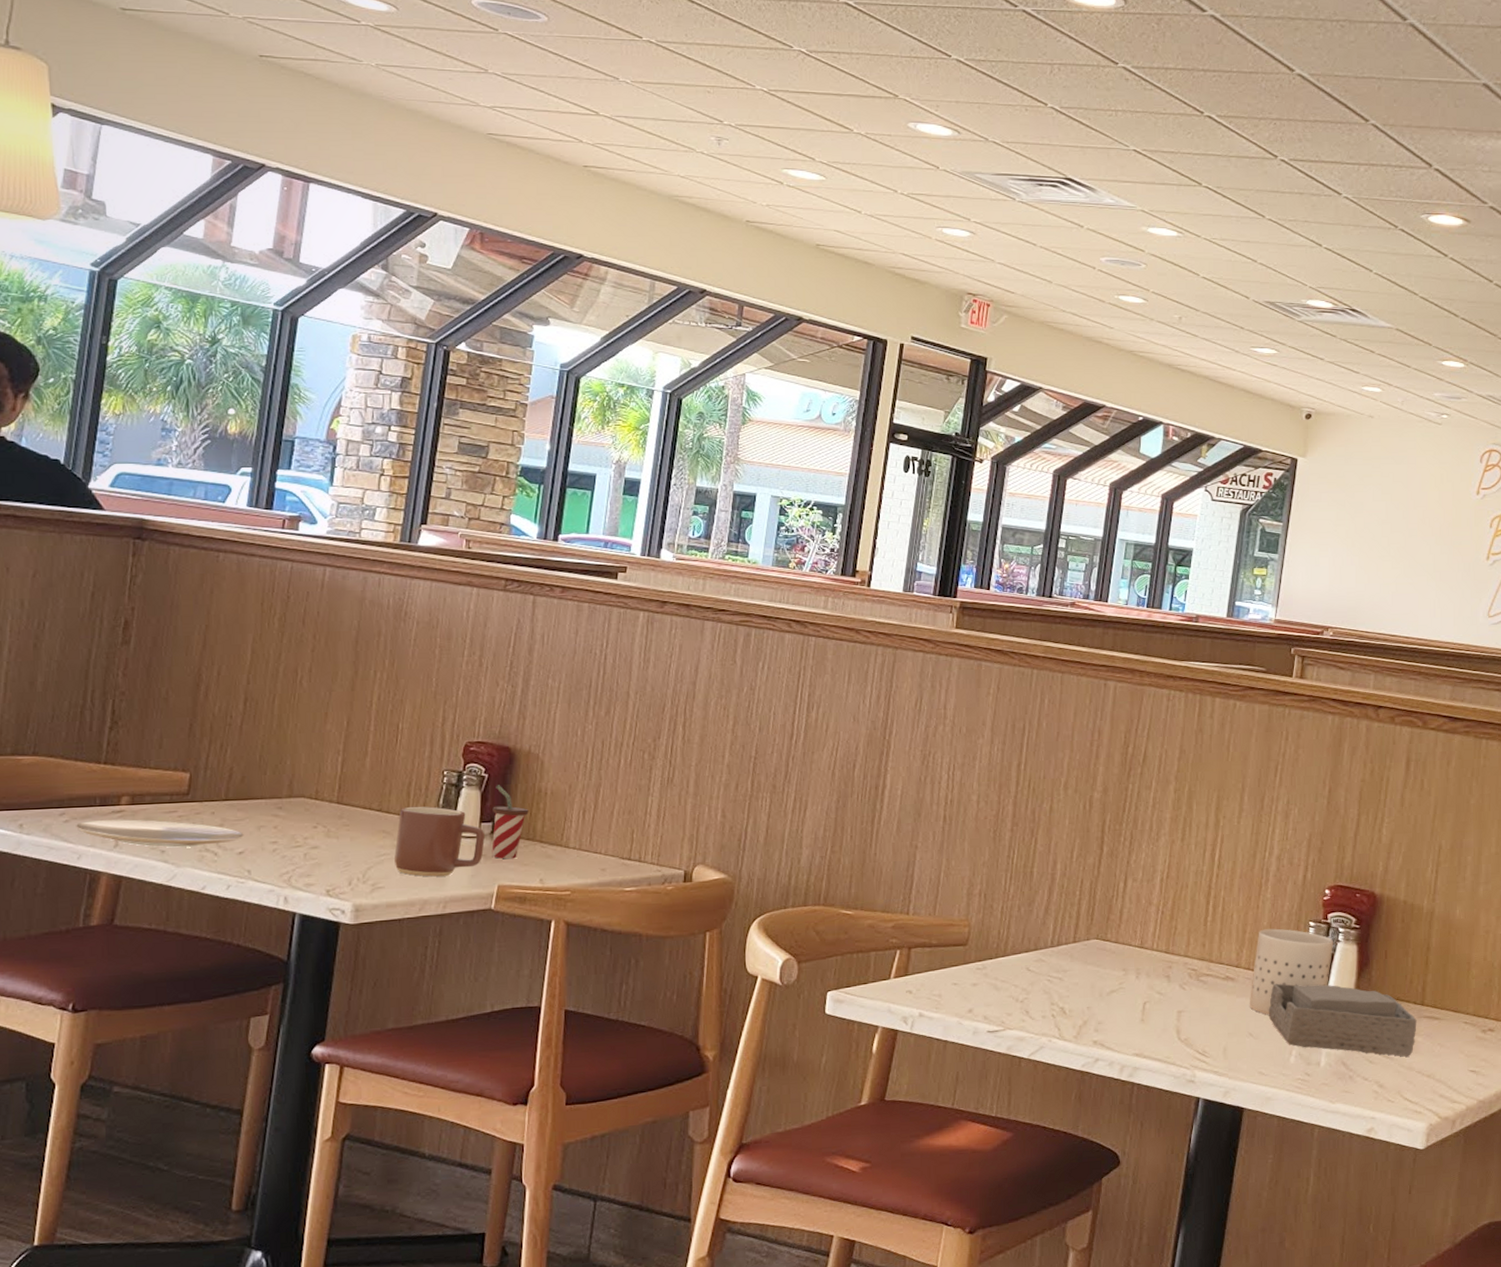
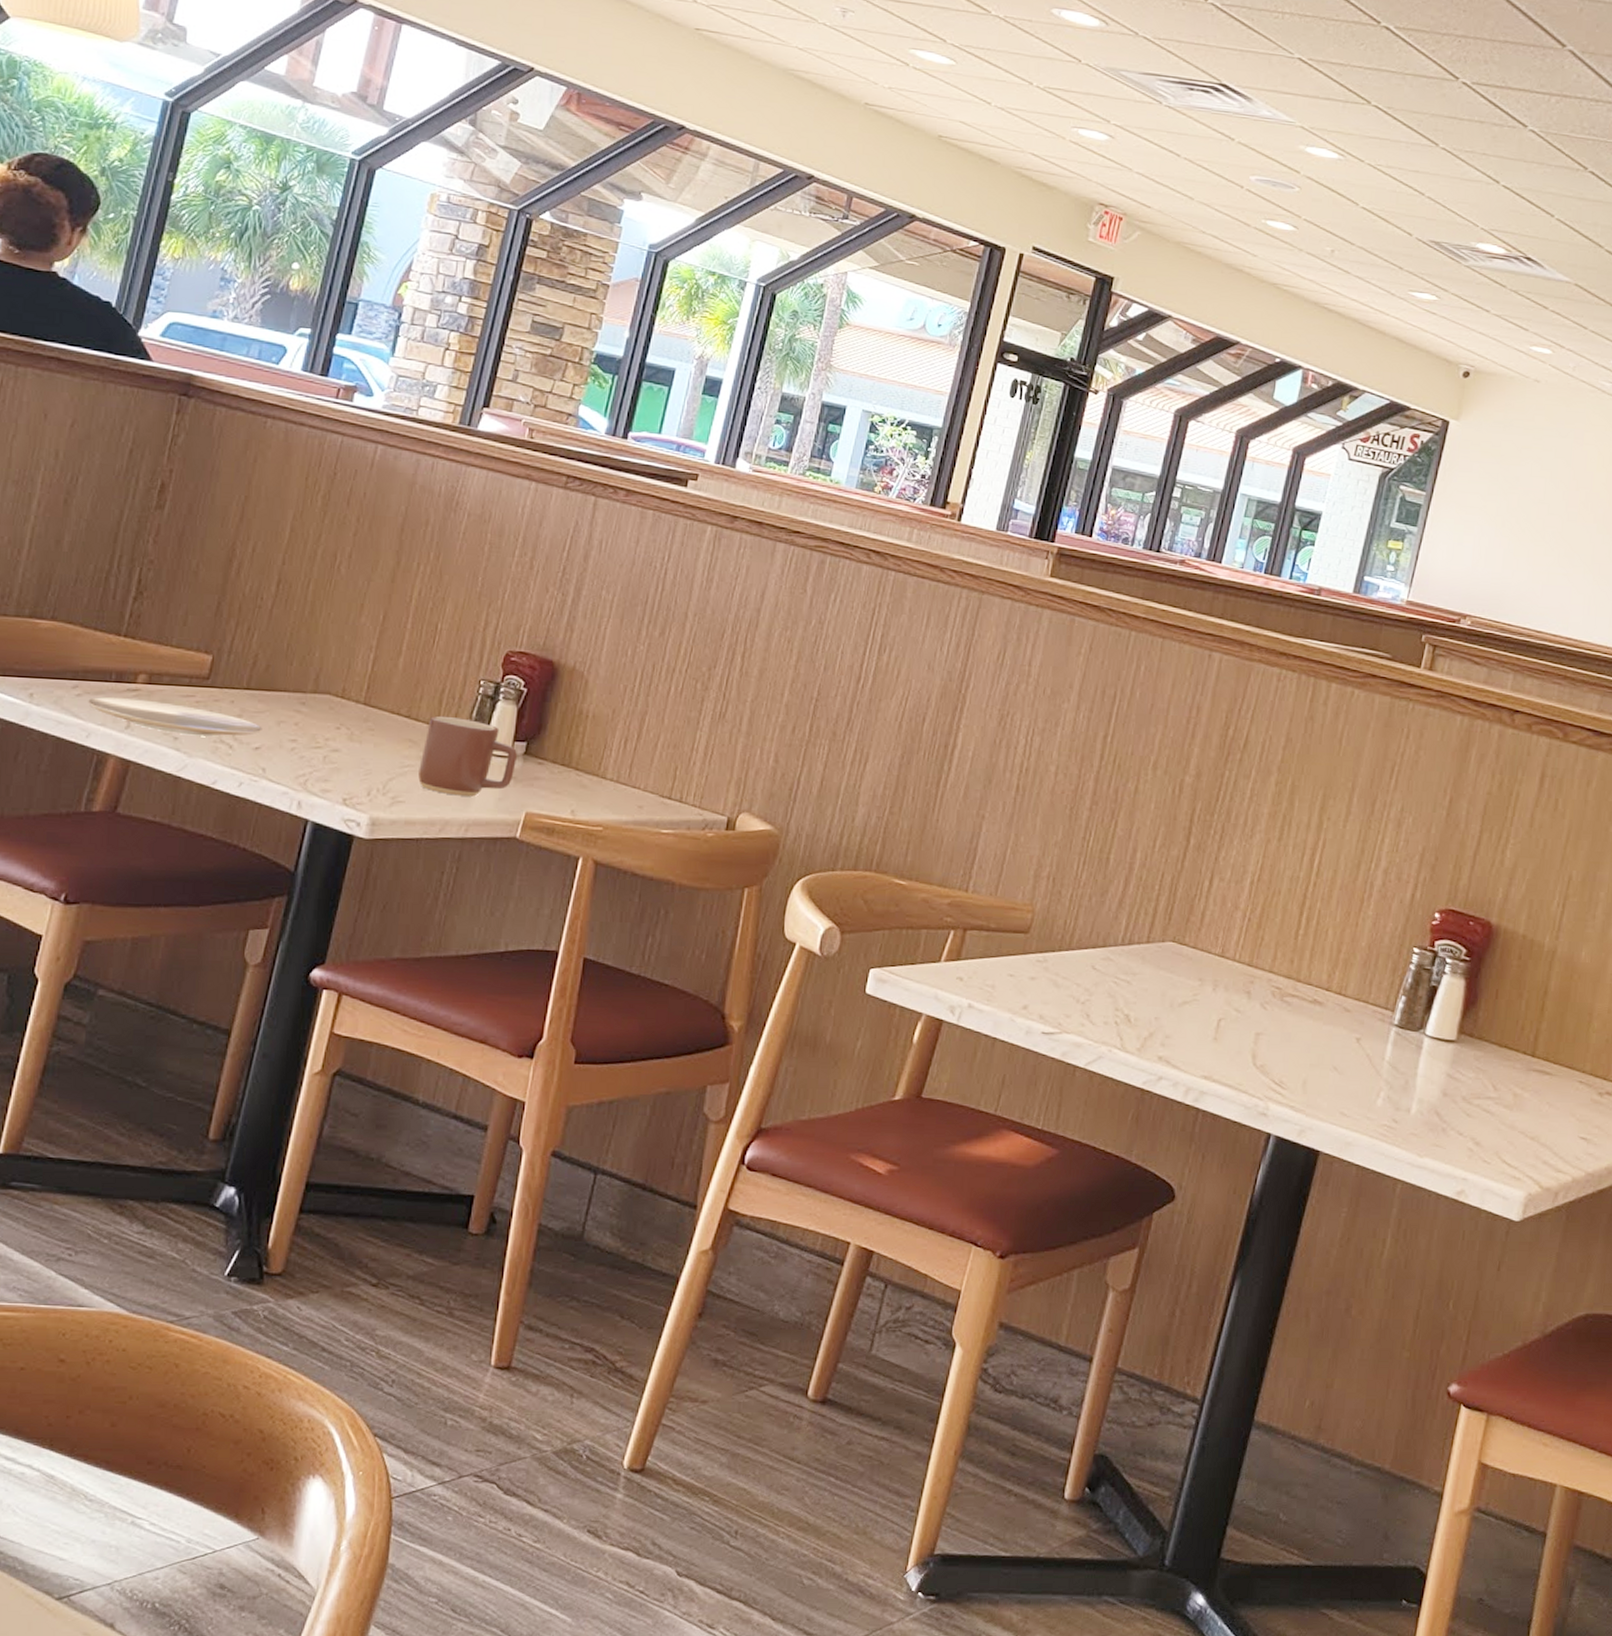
beverage cup: present [491,785,529,859] -> none [522,701,567,785]
mug: present [1249,928,1333,1015] -> none [1336,950,1438,1049]
napkin holder: present [1268,983,1417,1057] -> none [1357,1013,1525,1113]

